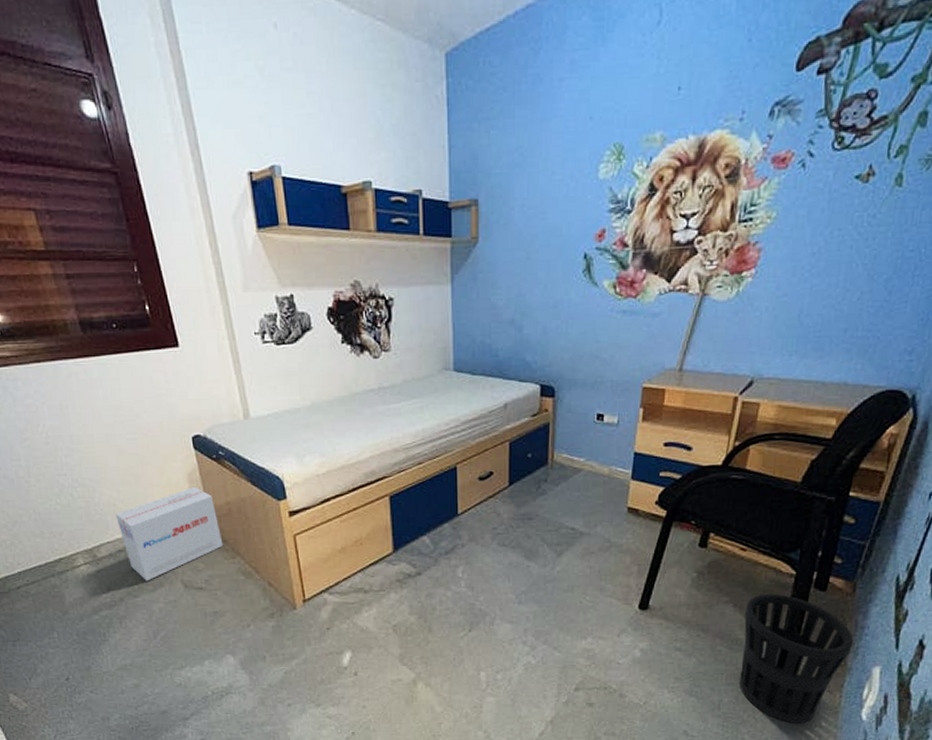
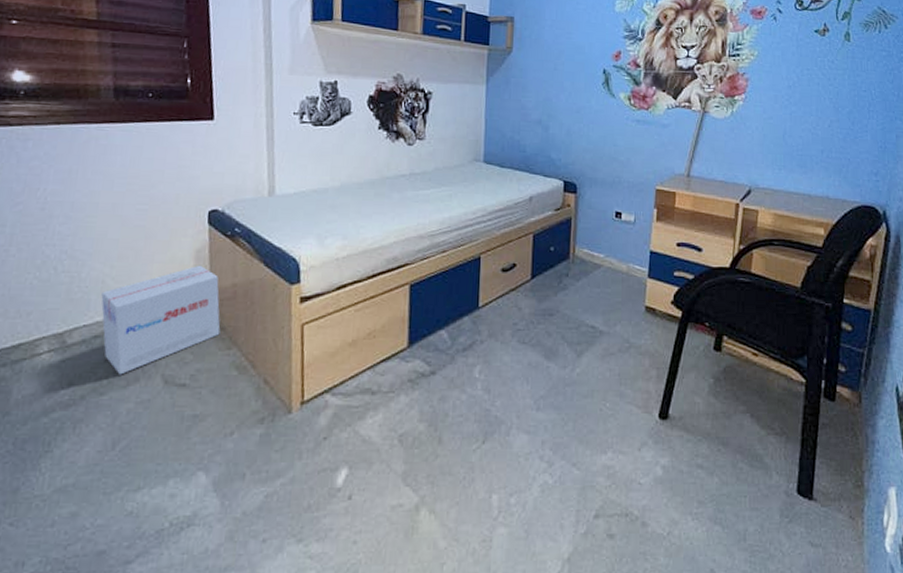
wastebasket: present [738,593,854,724] -> none [762,402,867,558]

